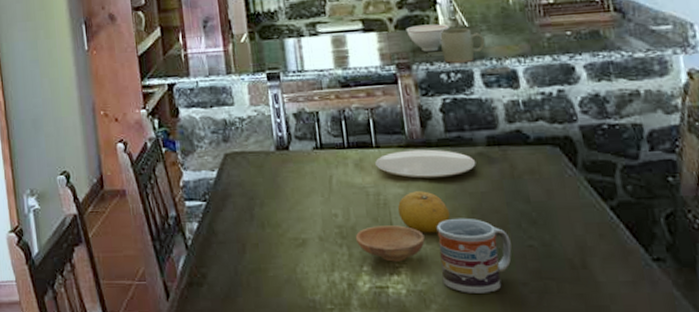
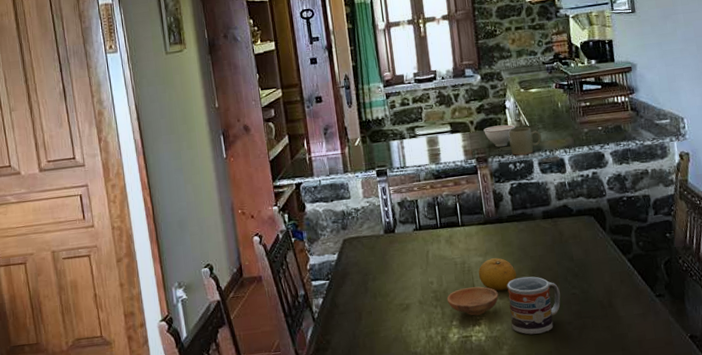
plate: present [375,149,476,179] -> none [461,224,535,248]

